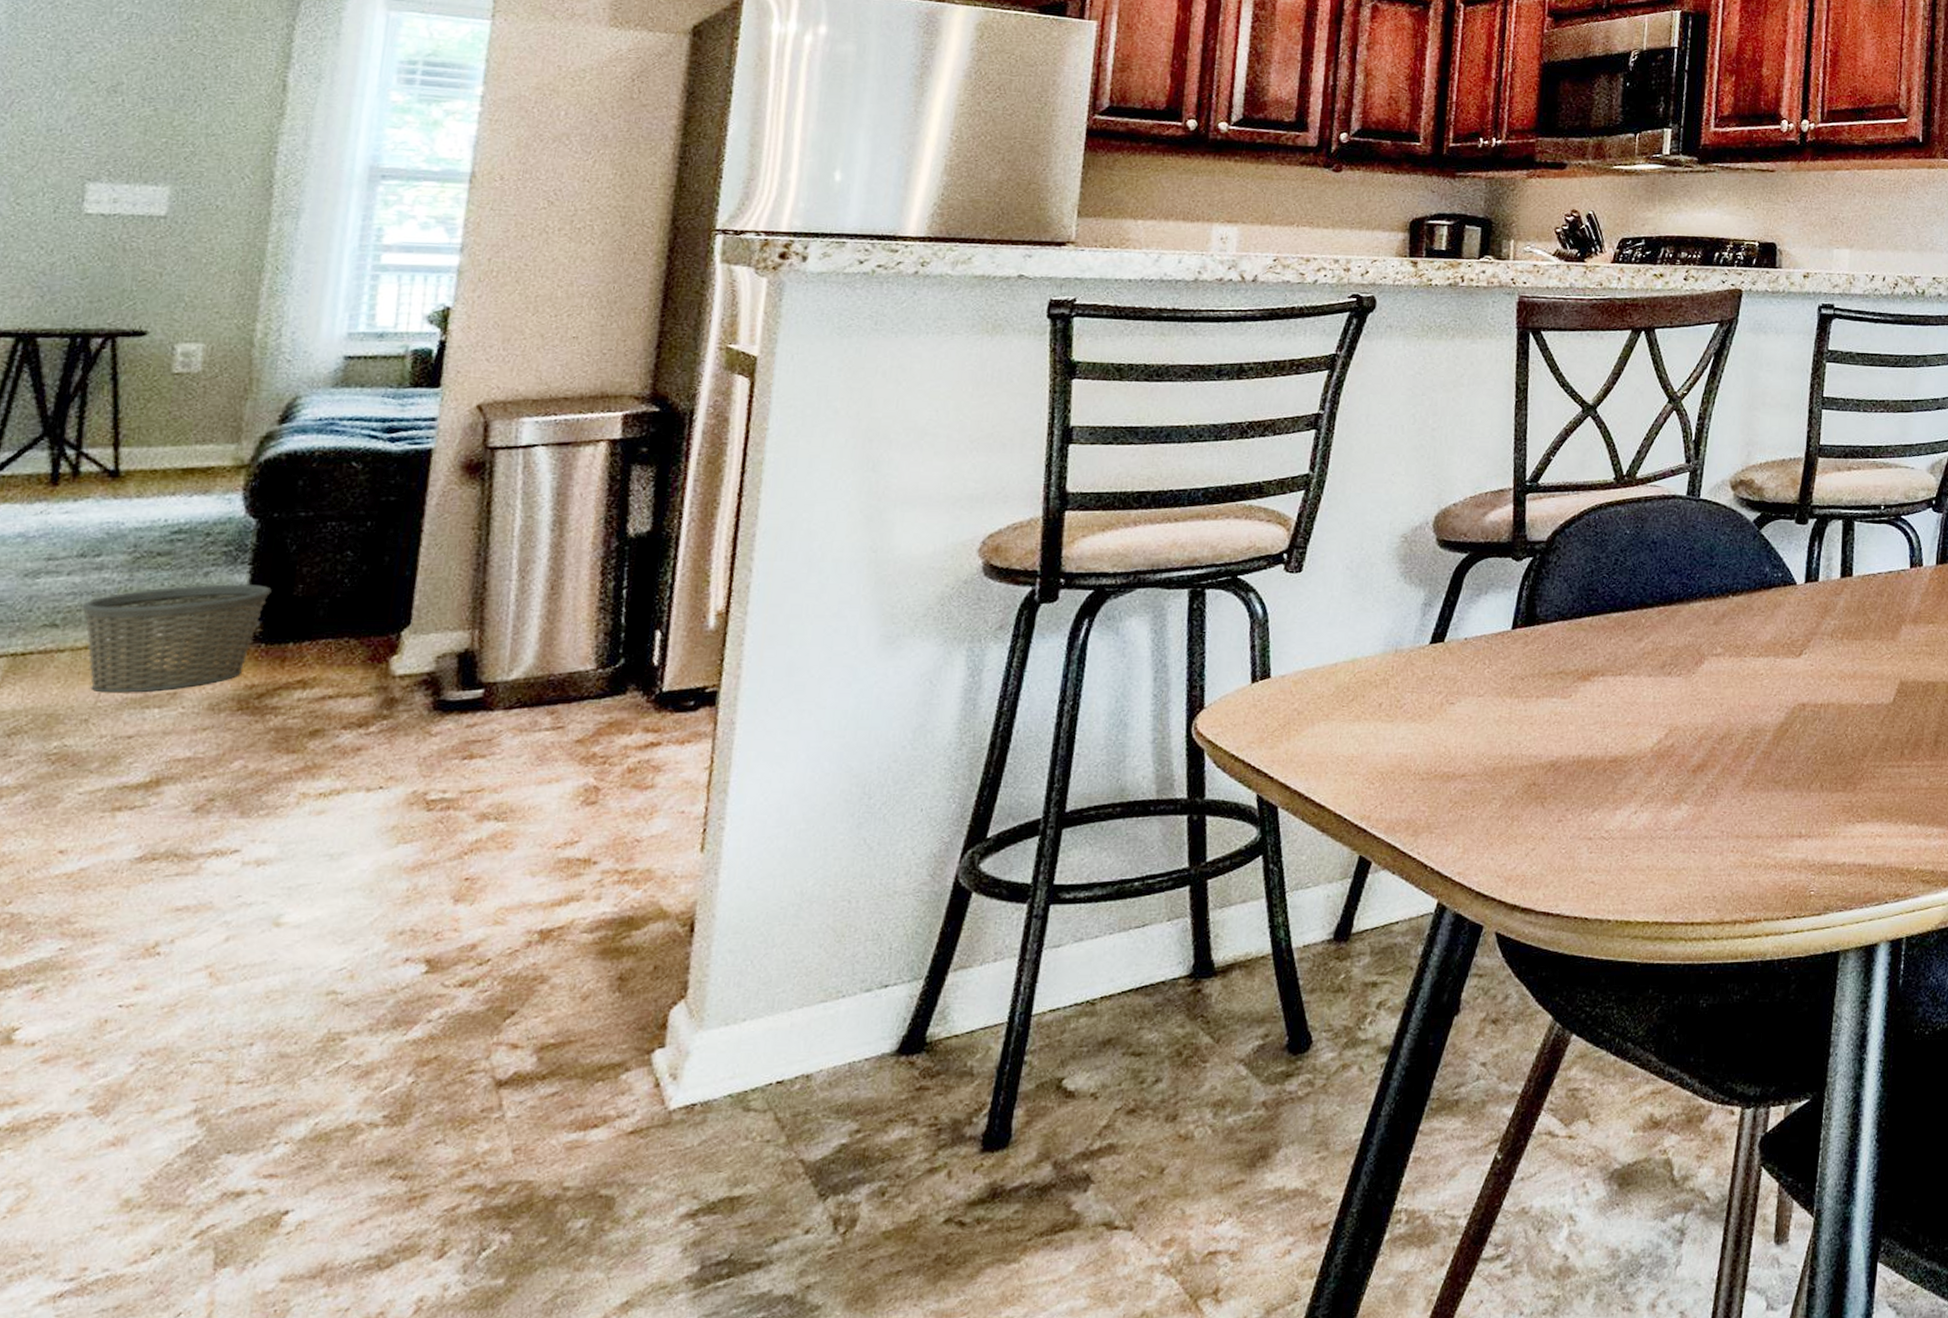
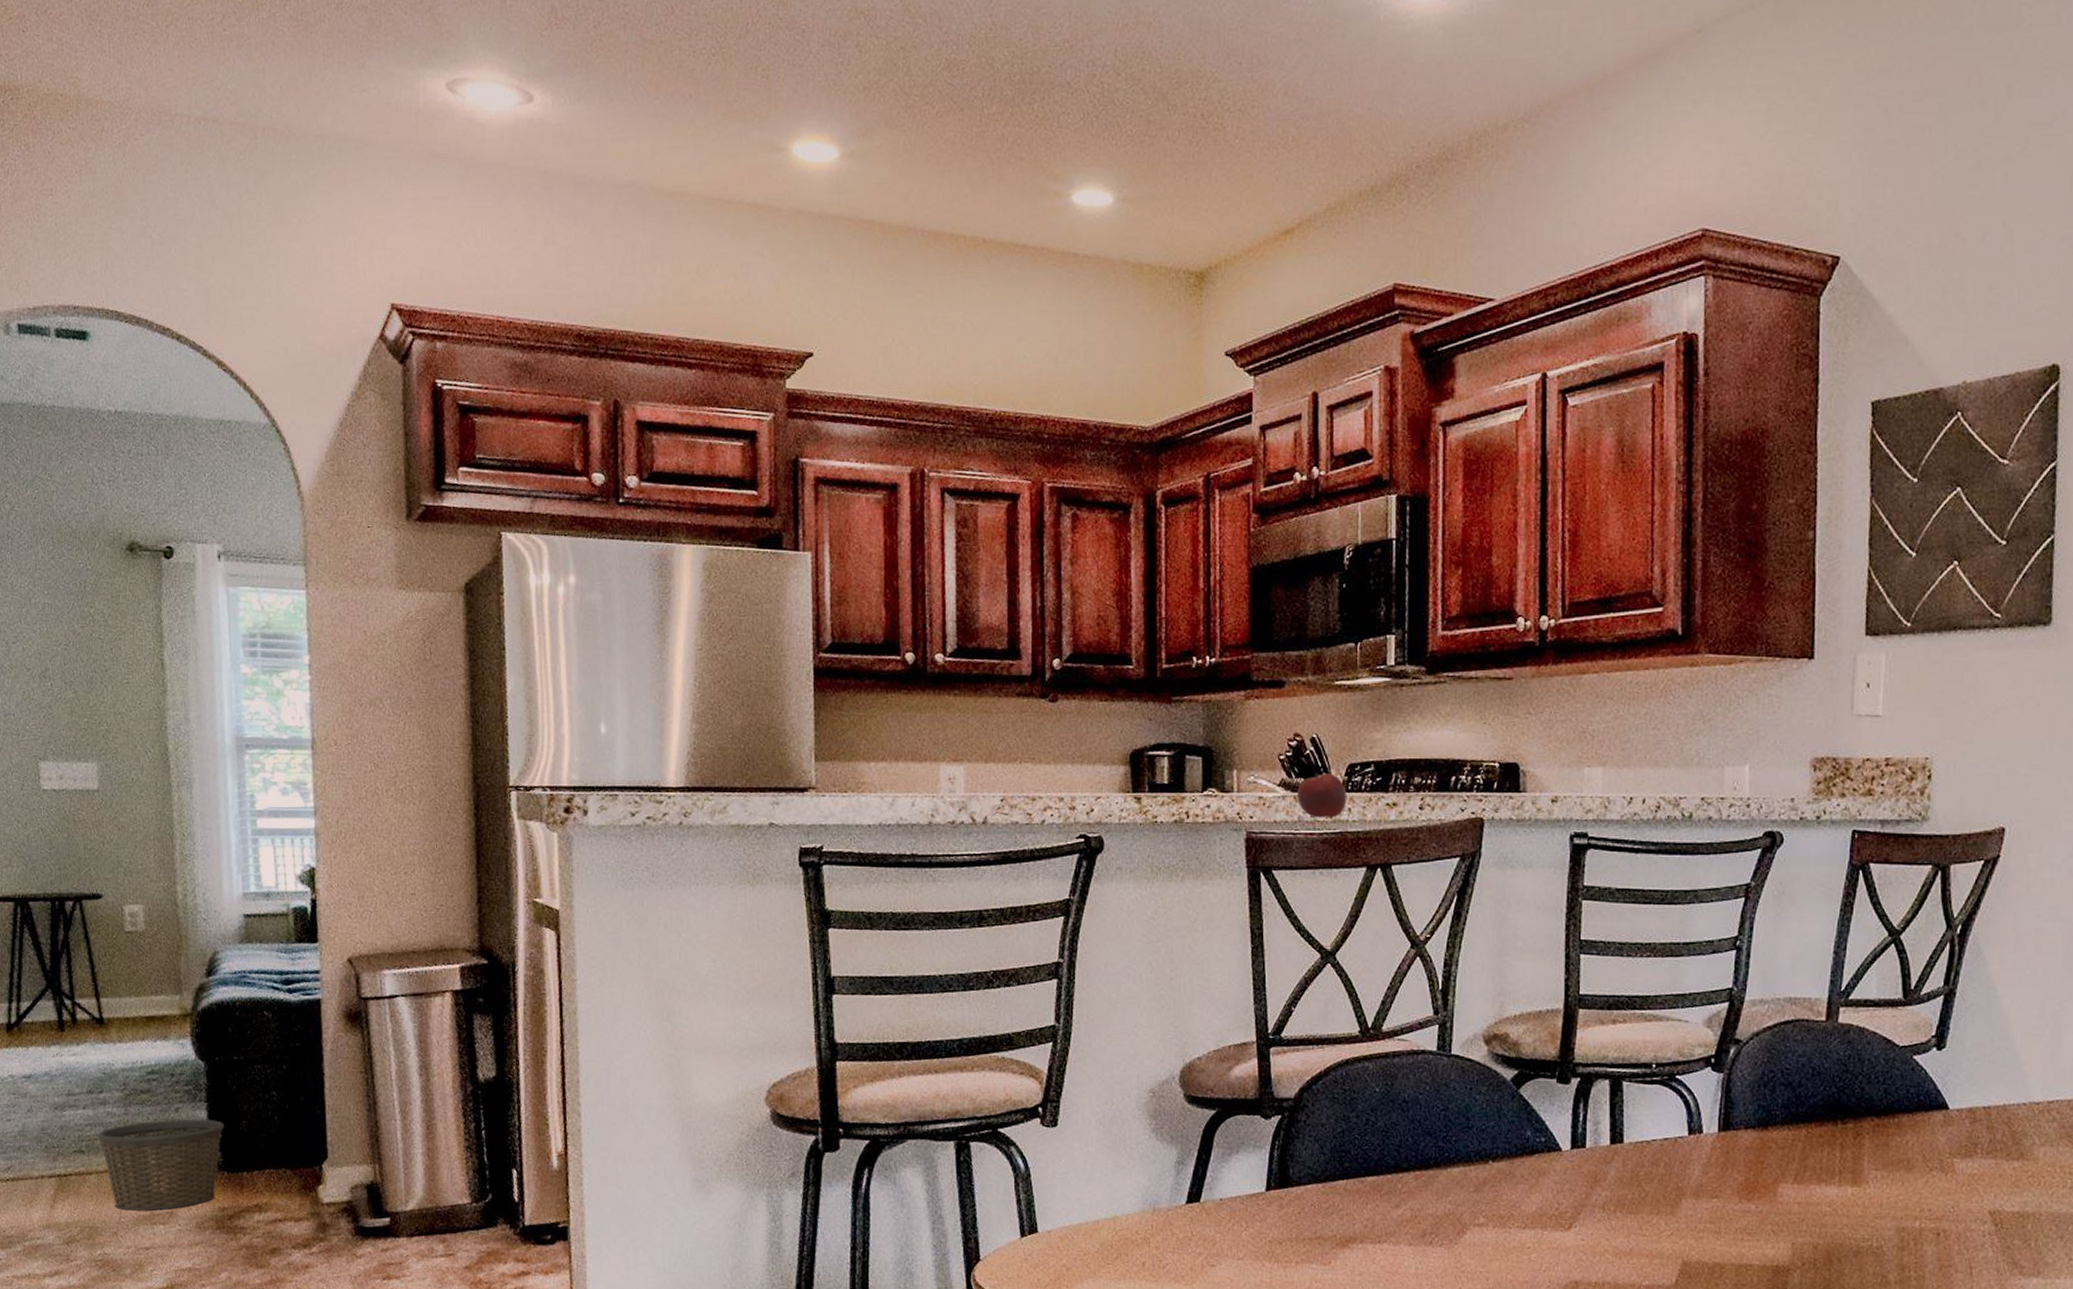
fruit: none [1570,246,1618,286] -> present [1297,773,1347,818]

